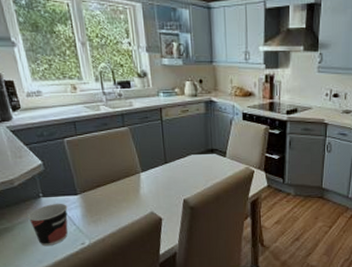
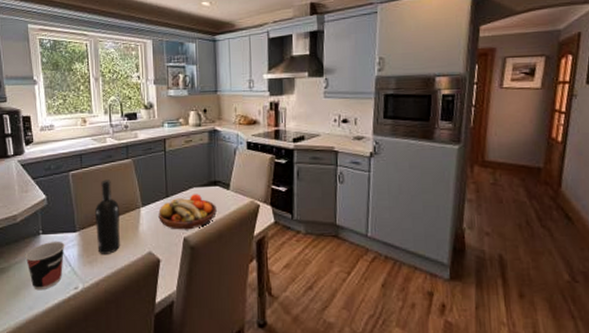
wine bottle: none [95,146,123,214] -> present [95,179,120,254]
fruit bowl: none [158,161,214,193] -> present [158,194,217,230]

